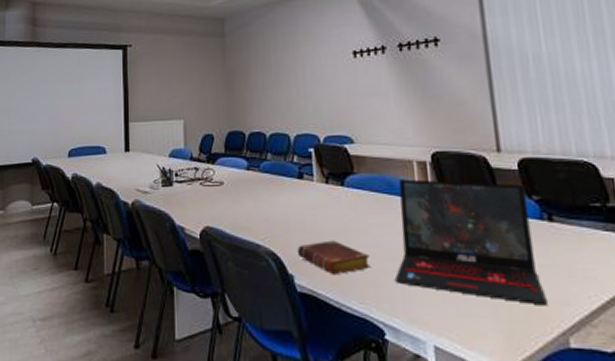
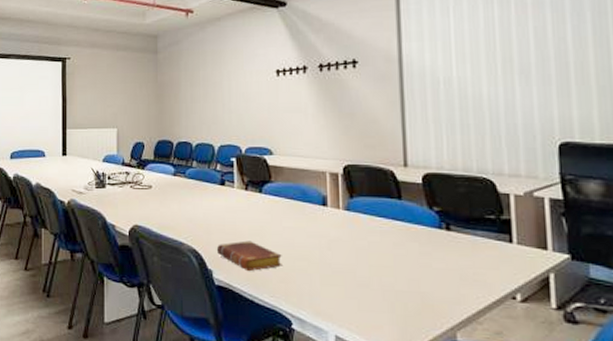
laptop: present [394,179,547,306] -> none [303,188,439,304]

